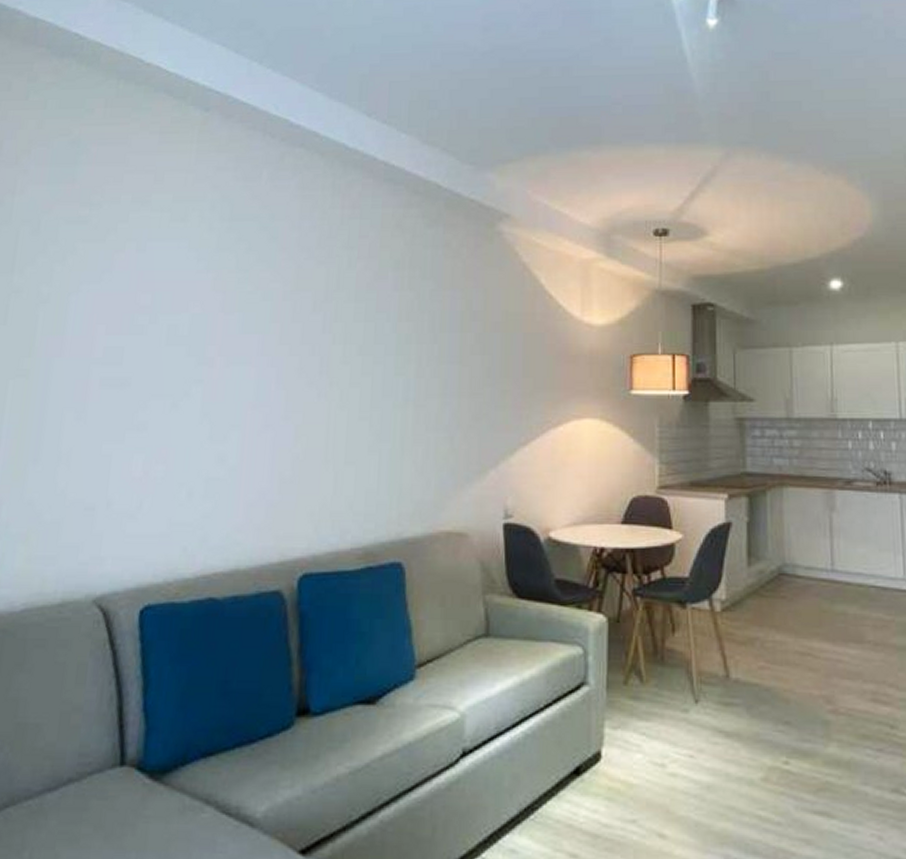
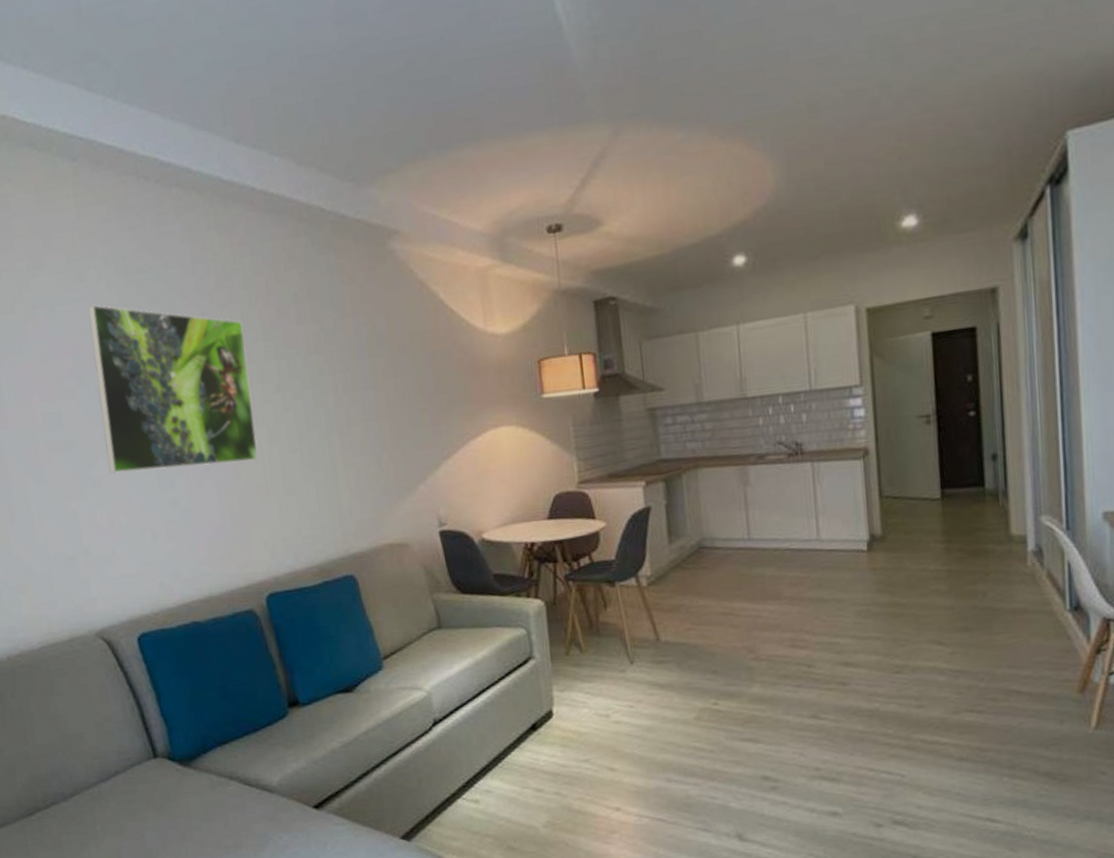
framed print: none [158,245,338,425] -> present [88,304,259,474]

